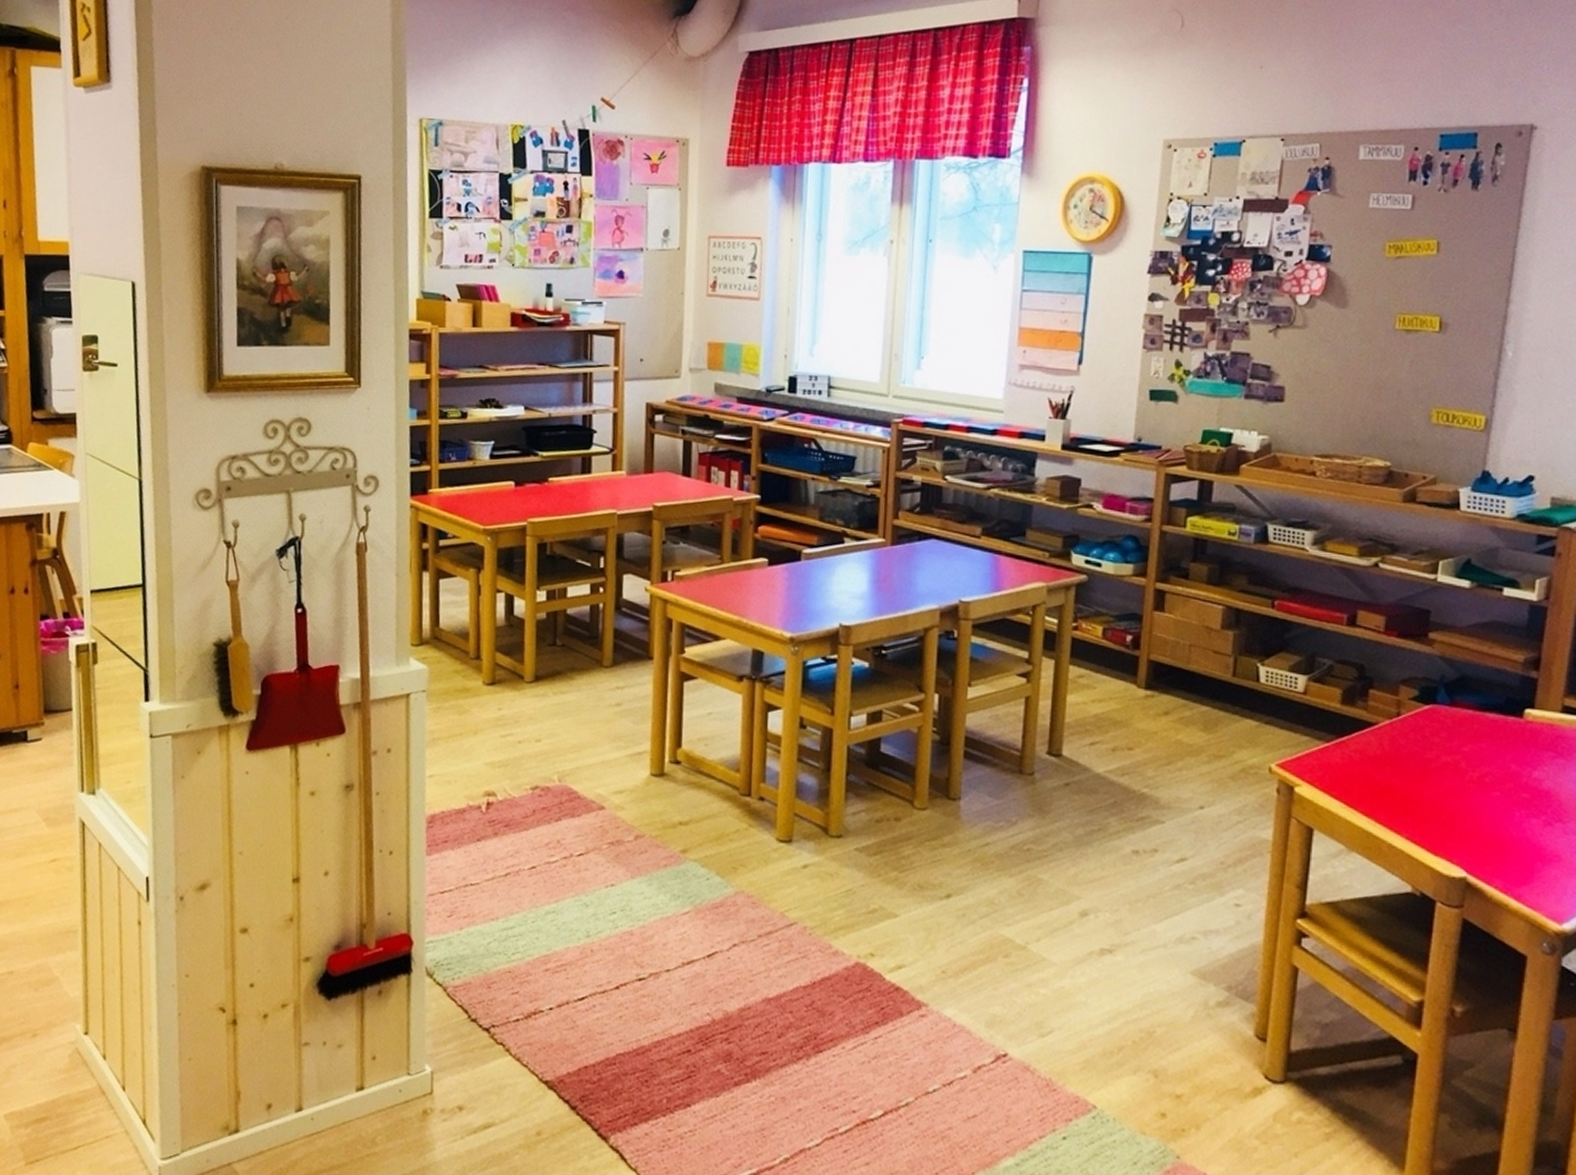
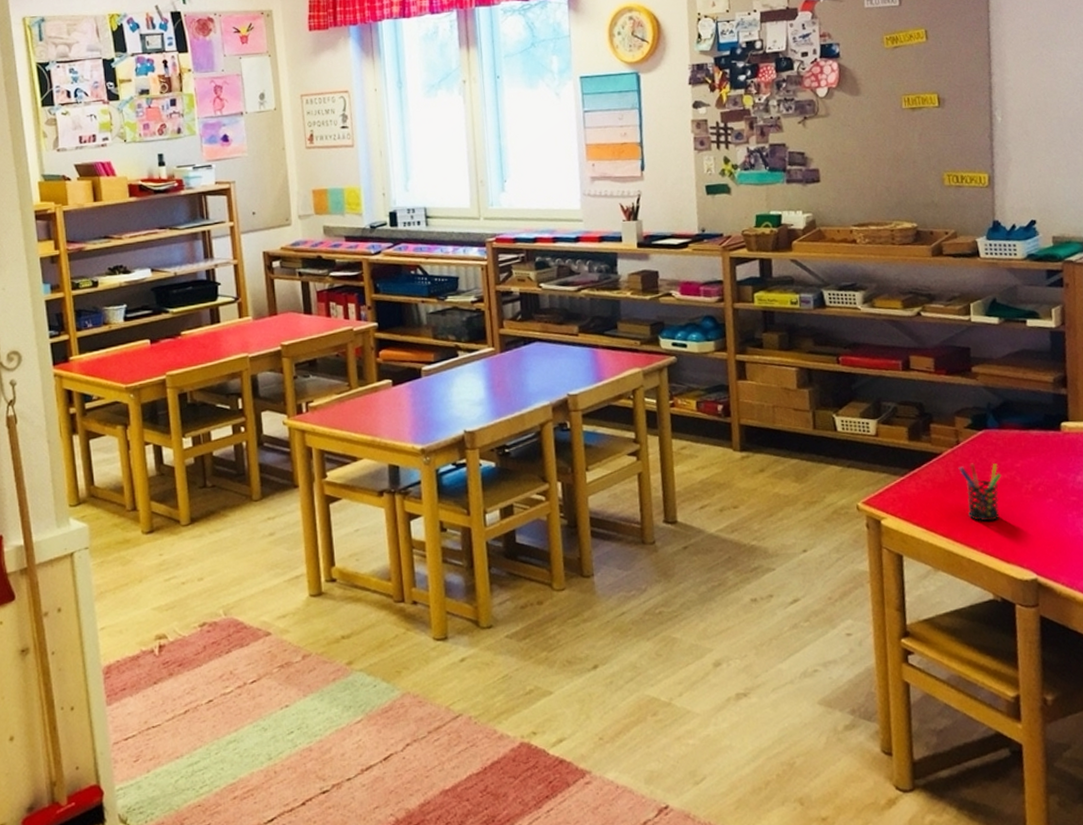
pen holder: none [1394,739,1444,807] -> present [958,463,1002,522]

